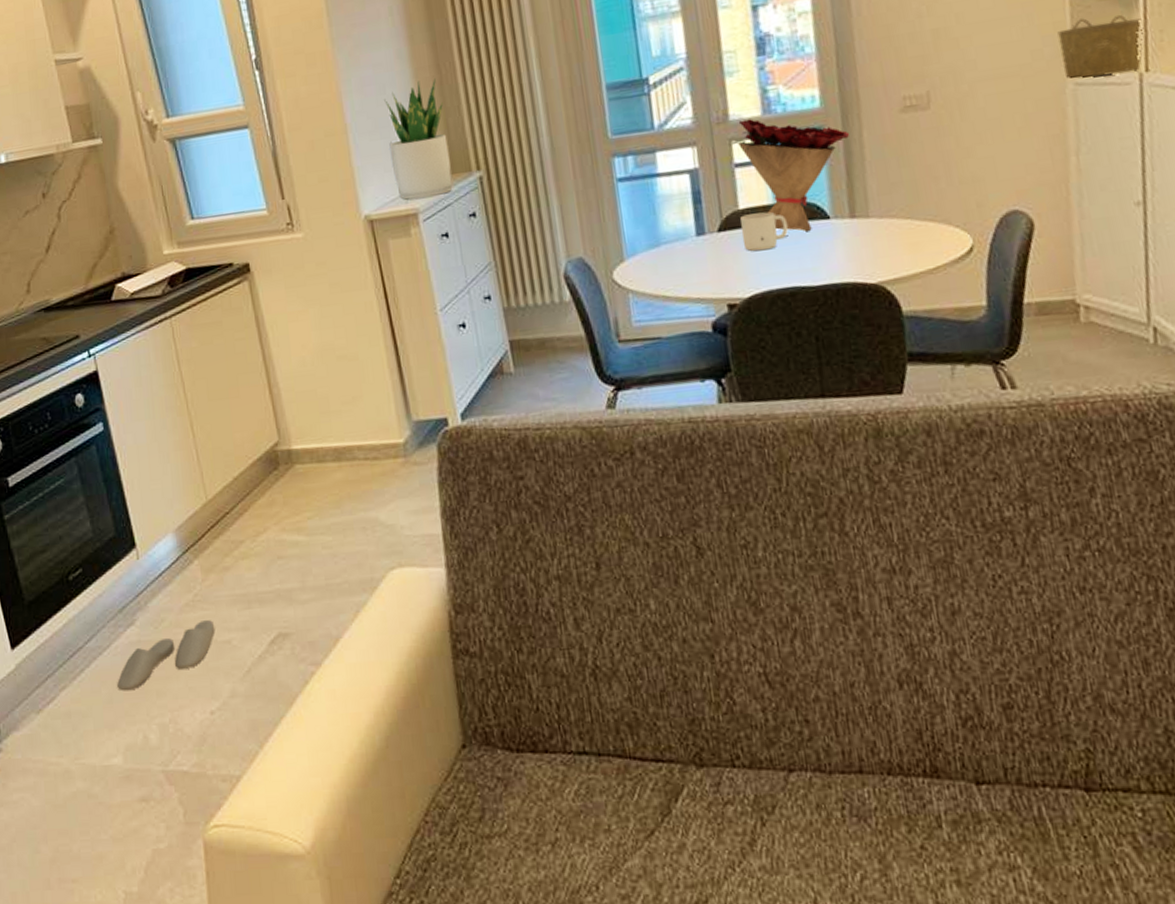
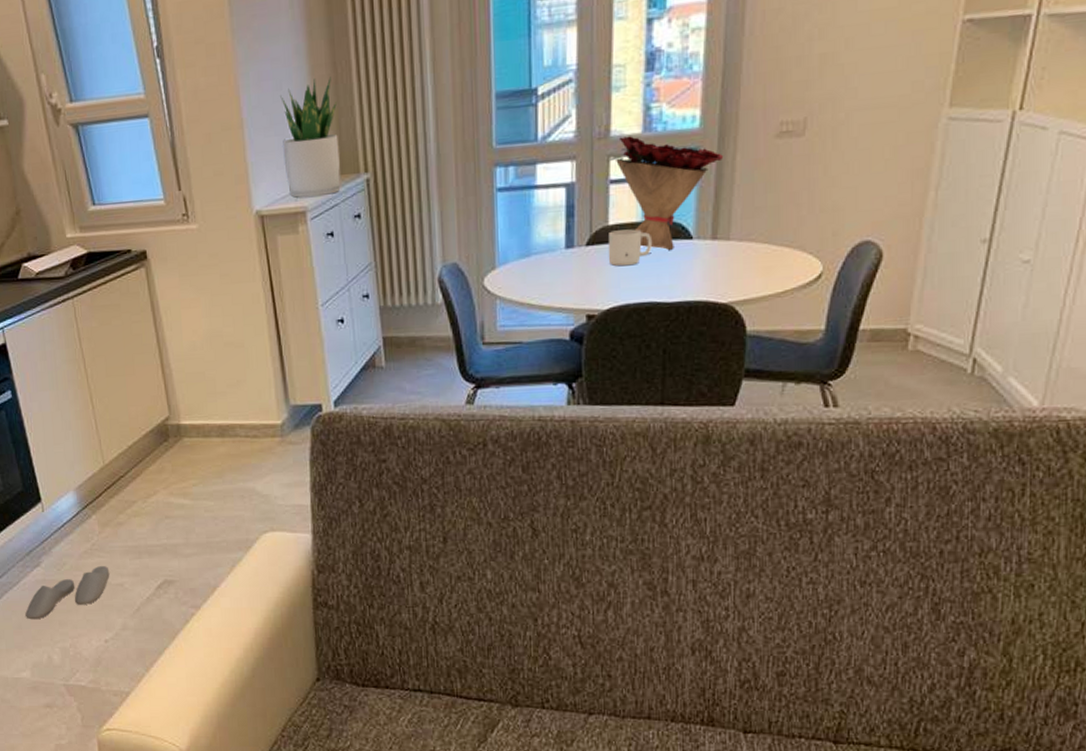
basket: present [1057,15,1144,79] -> none [940,50,1027,114]

